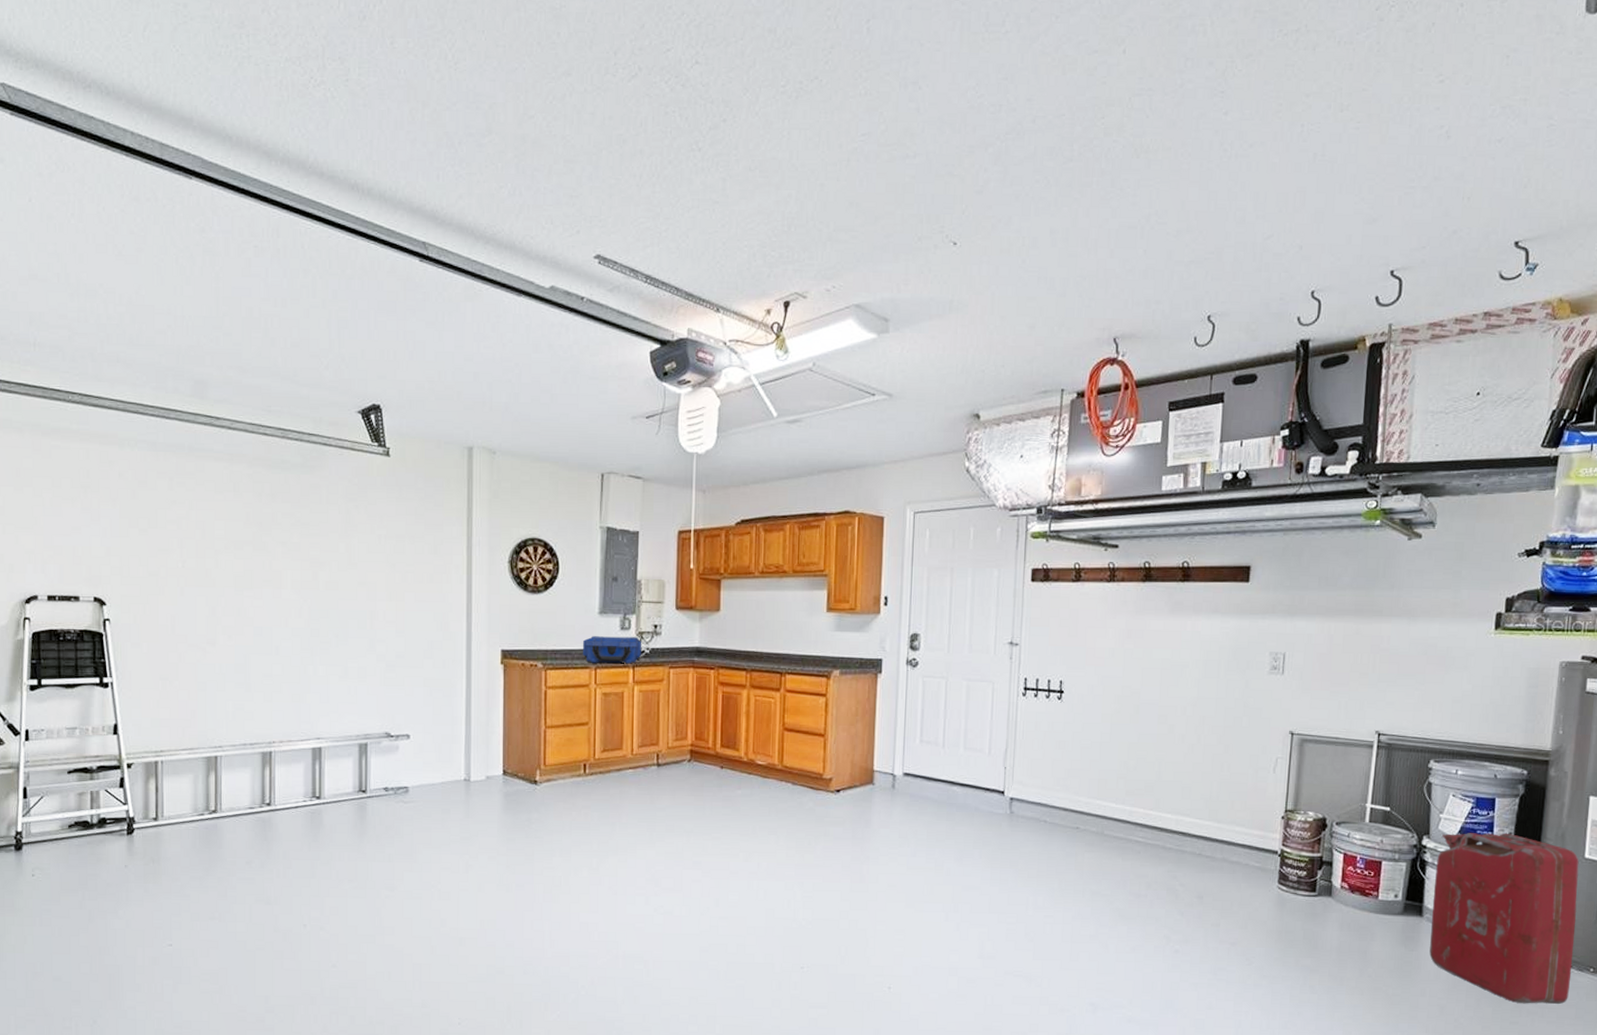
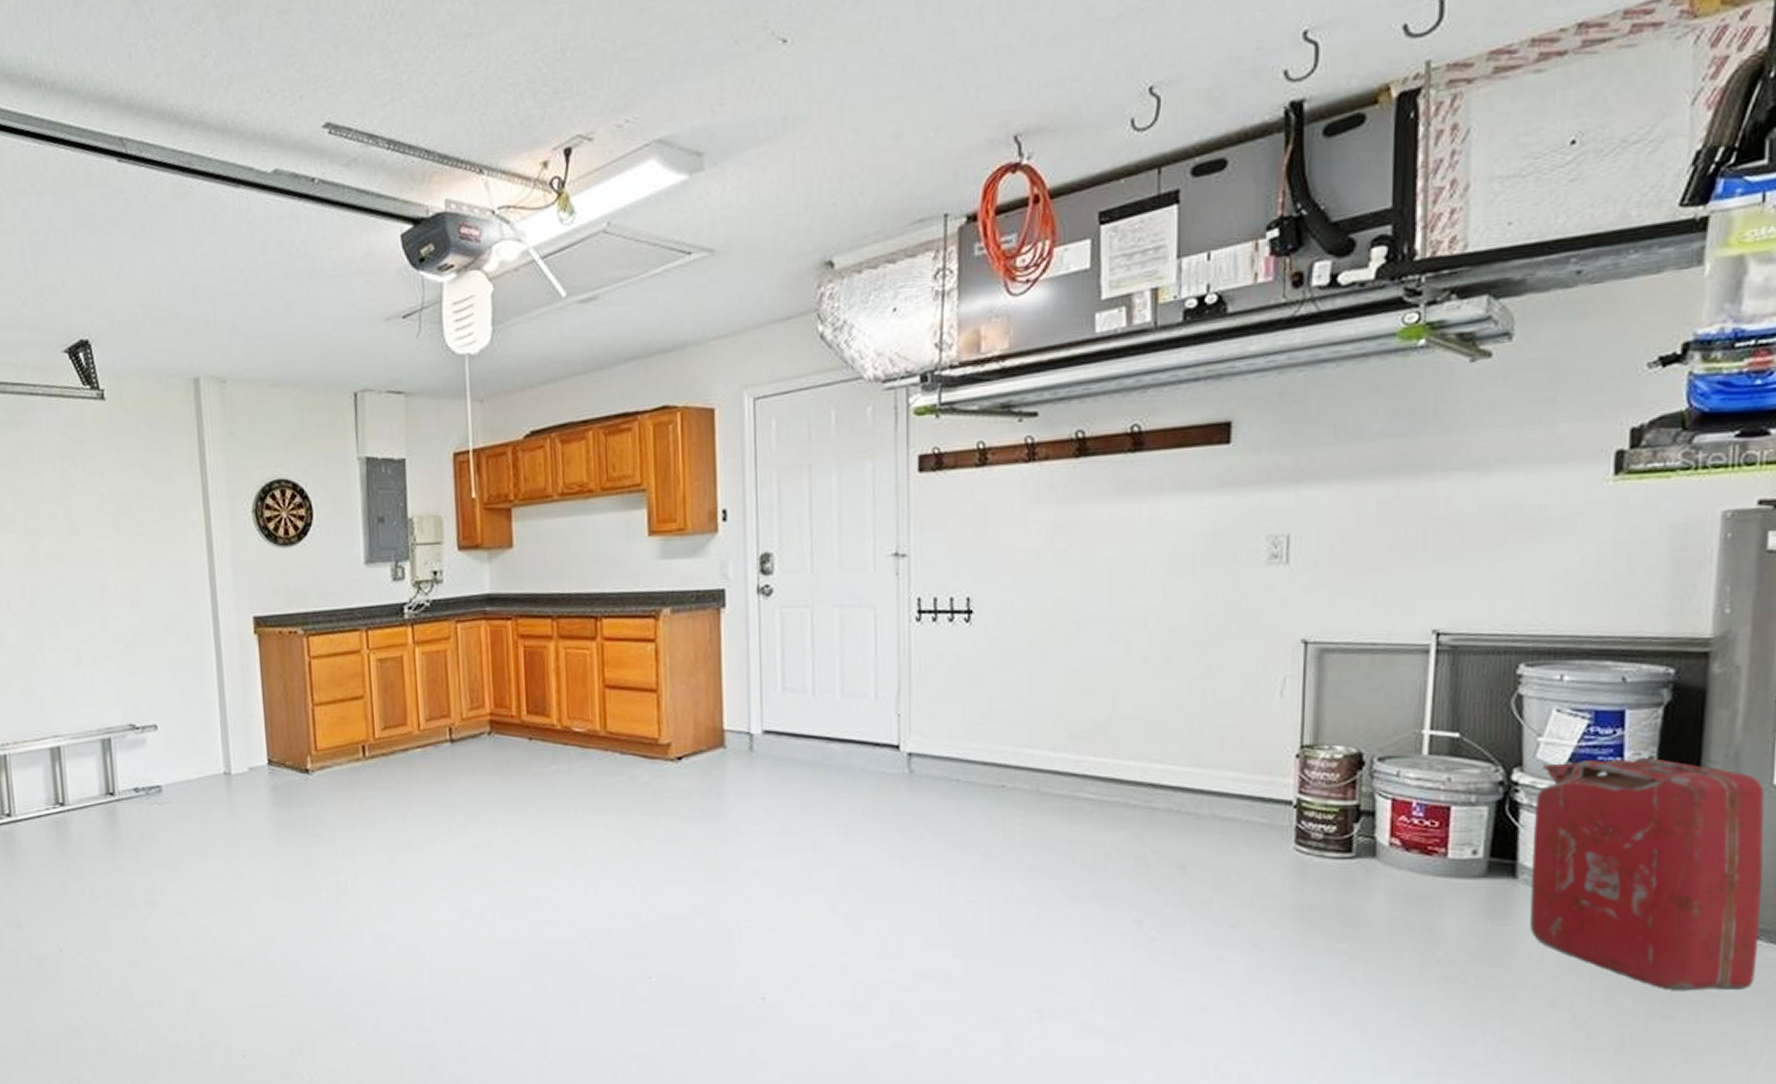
toolbox: present [583,636,642,664] -> none [349,588,421,624]

